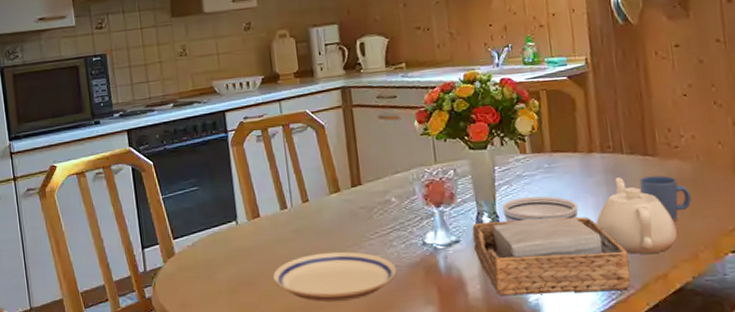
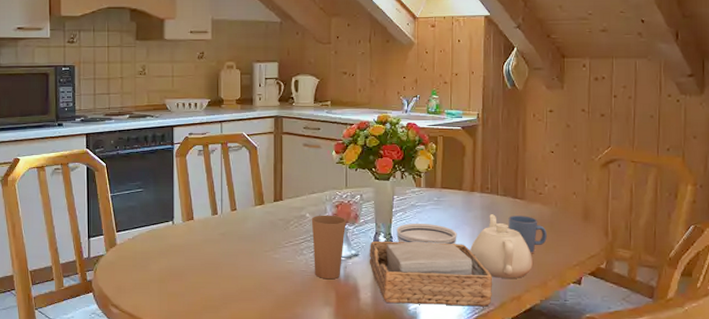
plate: present [273,251,397,302] -> none [199,254,303,296]
cup: none [398,196,441,274] -> present [311,215,347,280]

